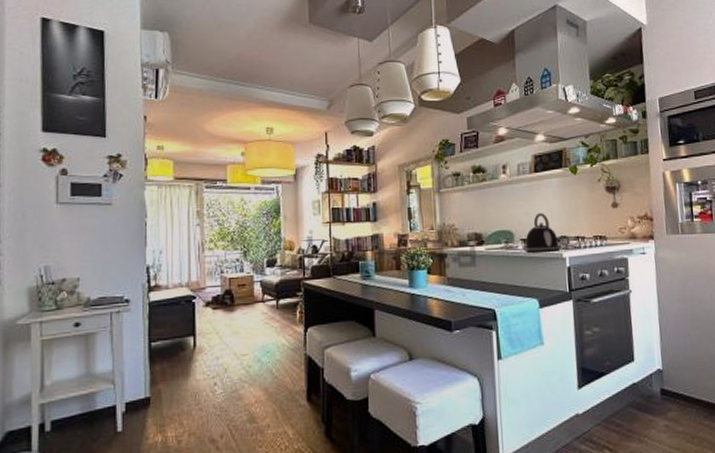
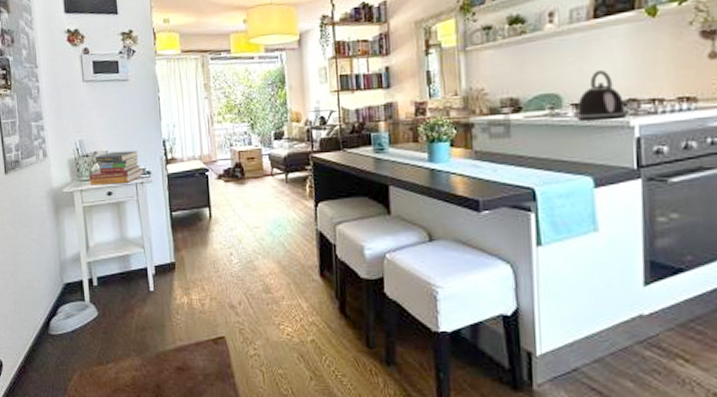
books: none [52,277,121,316] -> present [89,150,144,185]

